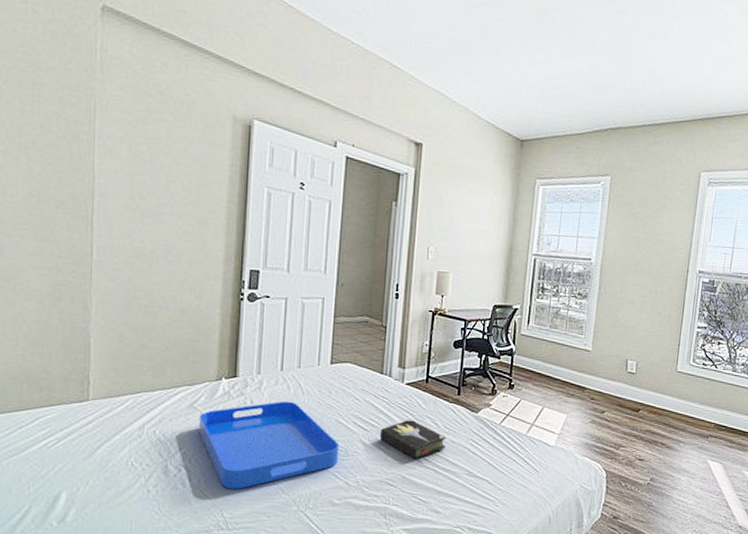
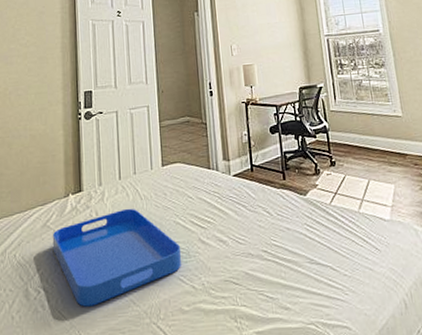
hardback book: present [379,419,446,460] -> none [216,210,282,253]

